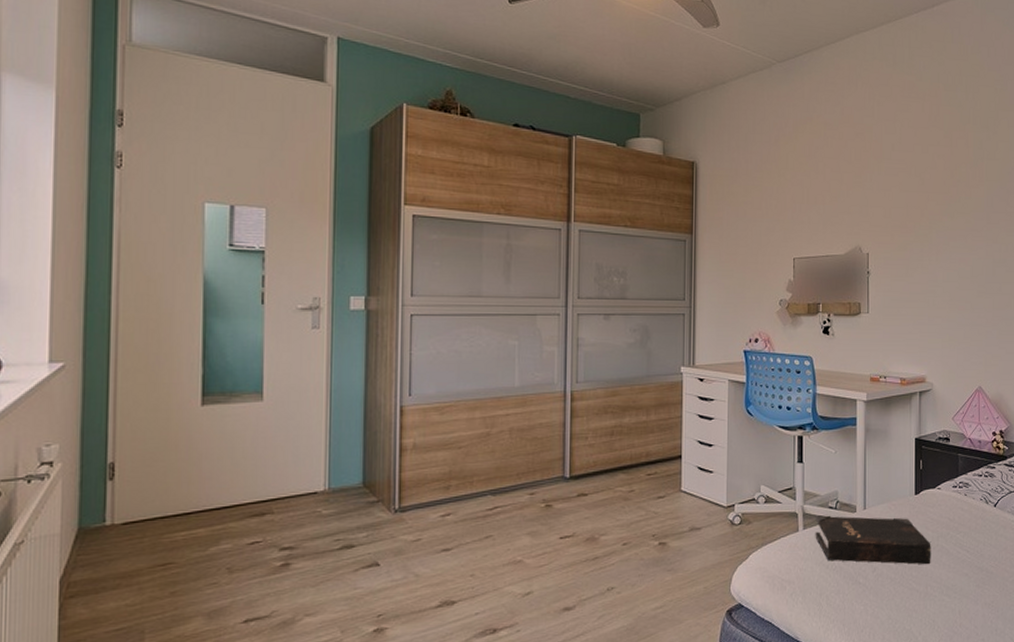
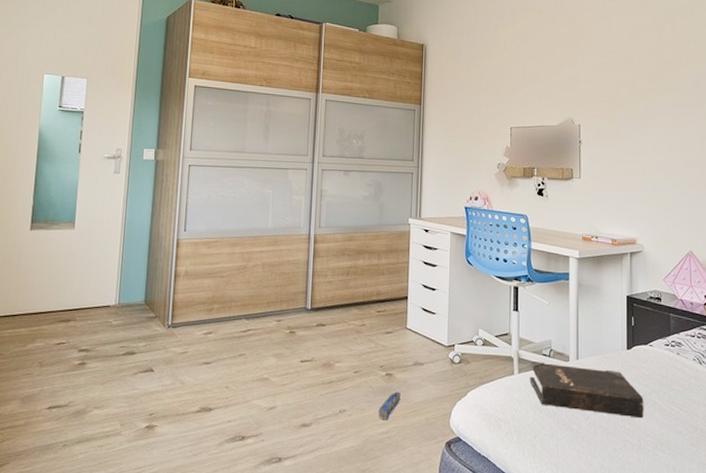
toy train: none [651,561,676,595] -> present [378,391,401,421]

